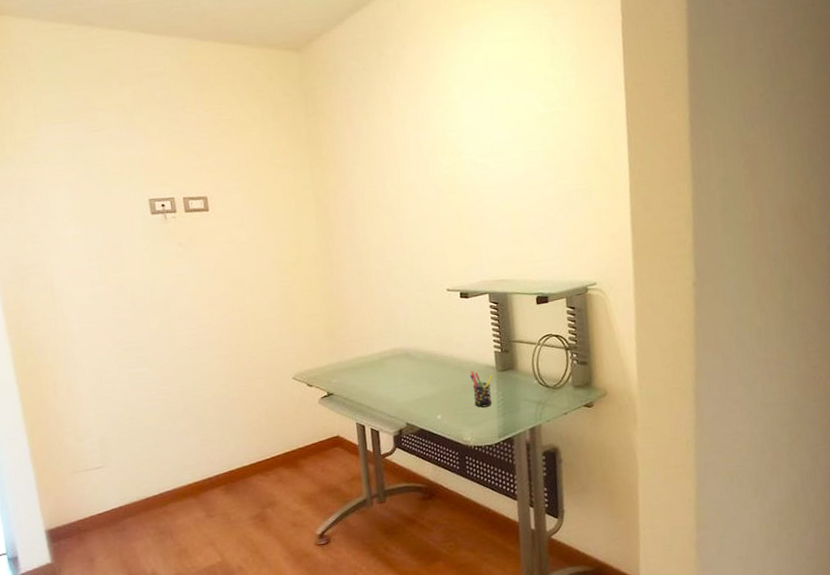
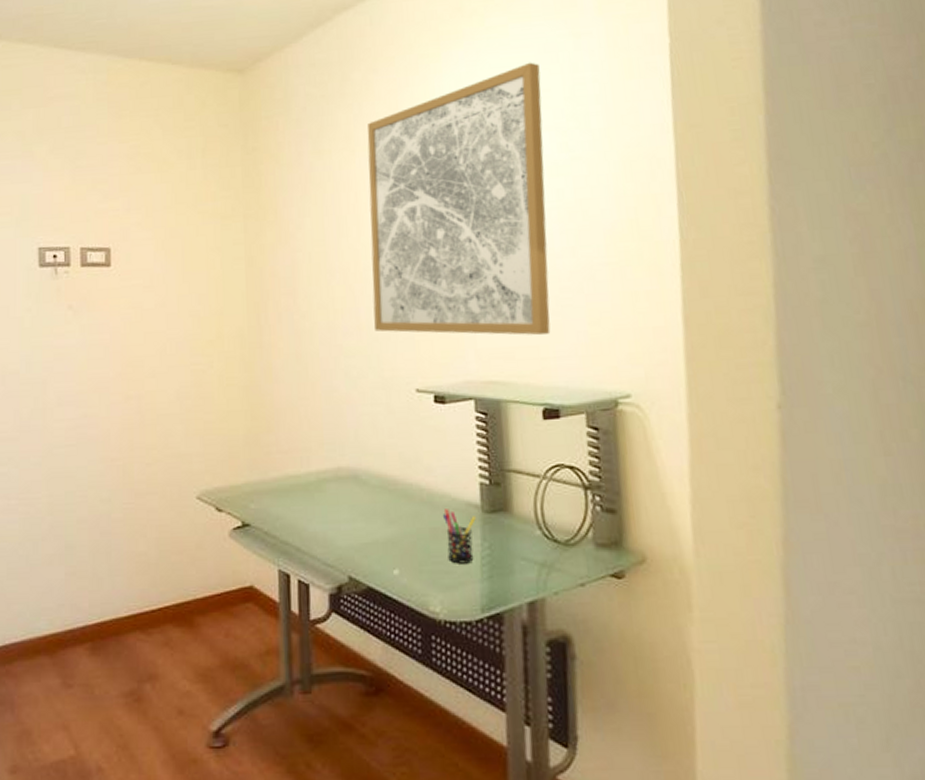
wall art: none [400,37,541,249] -> present [367,62,551,336]

